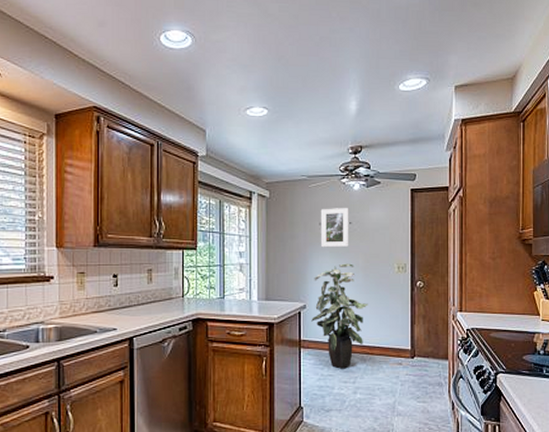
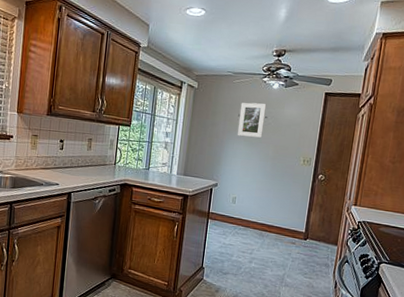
indoor plant: present [311,263,368,369] -> none [221,152,272,241]

